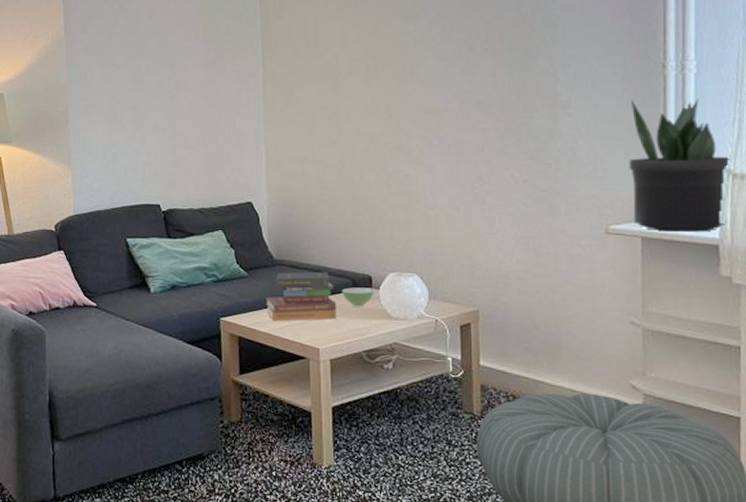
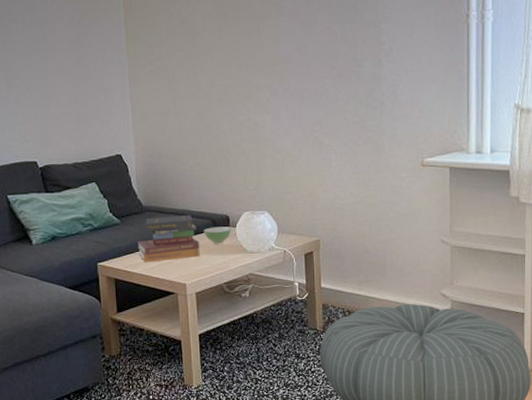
planter: present [629,99,730,232] -> none [439,44,518,161]

